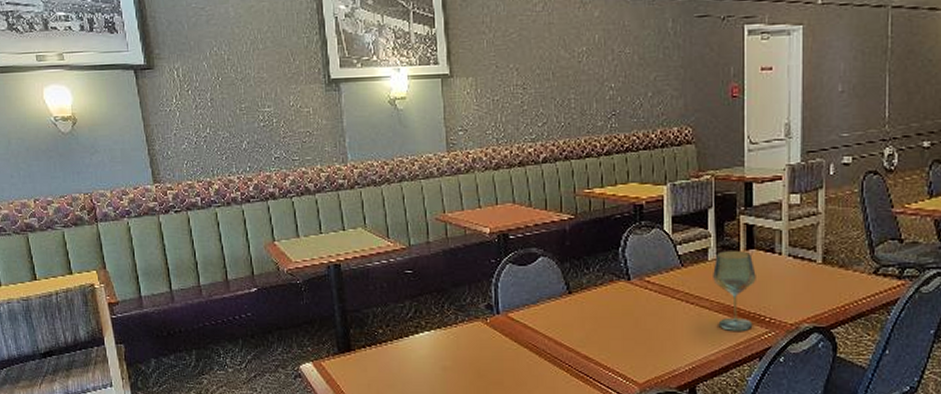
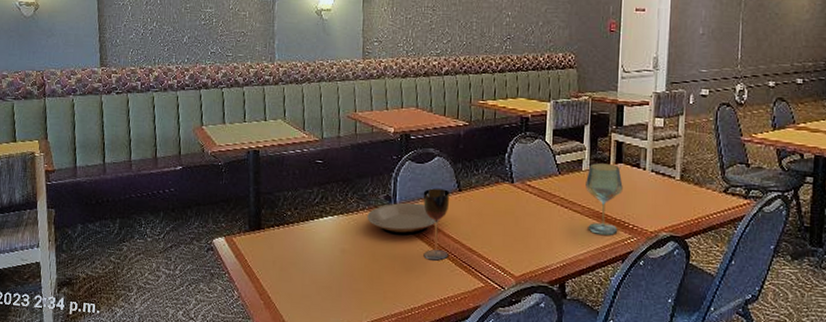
plate: none [467,310,551,347] -> present [367,202,441,236]
wineglass: none [528,293,562,372] -> present [423,188,450,261]

